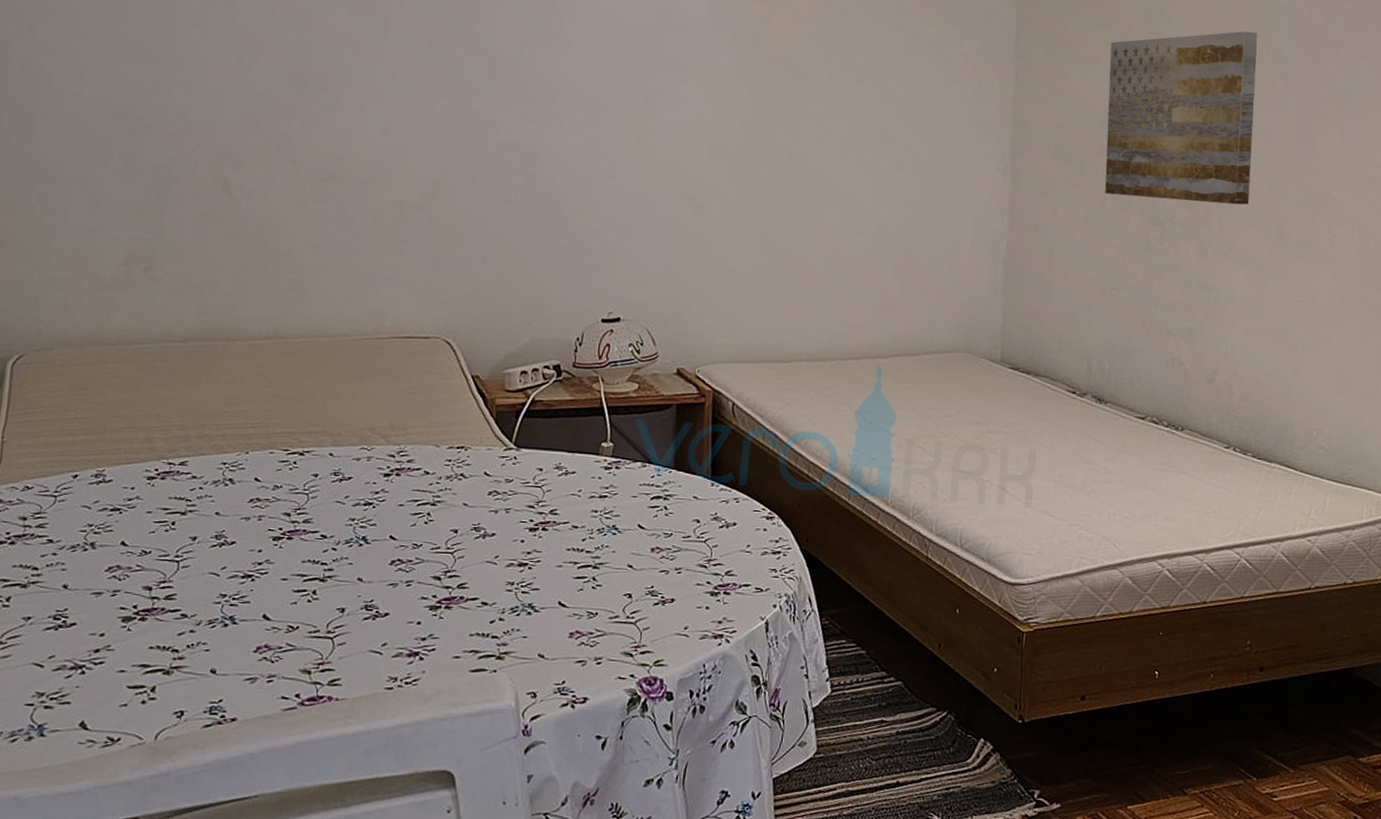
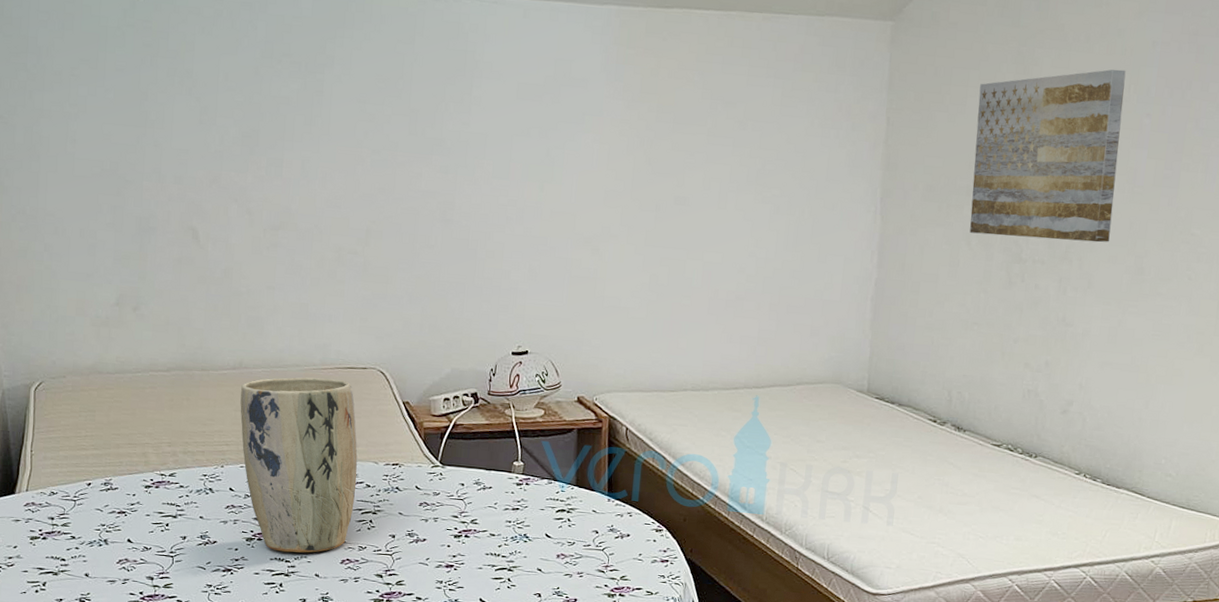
plant pot: none [272,348,415,553] -> present [240,377,358,553]

